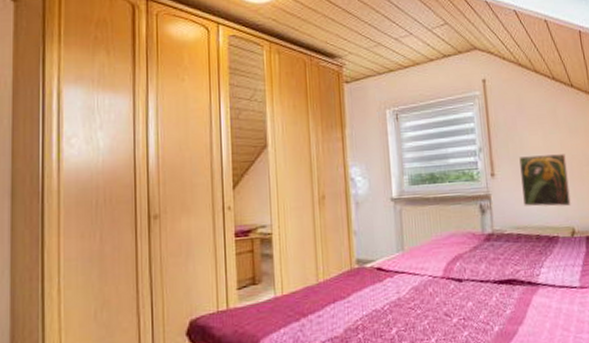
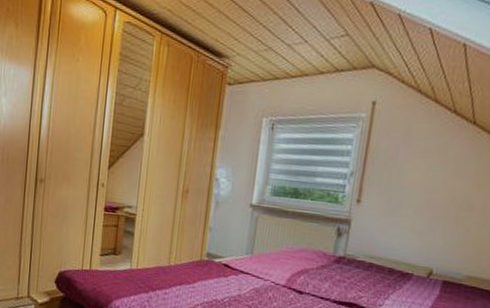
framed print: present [519,154,571,207] -> none [384,188,445,247]

